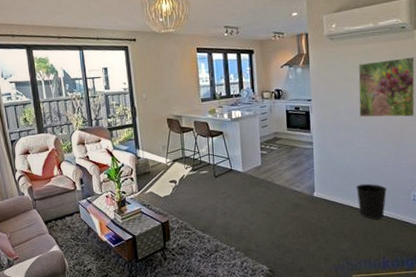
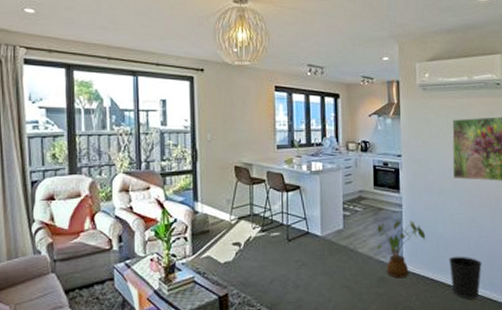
house plant: none [291,155,335,204] -> present [376,220,426,279]

